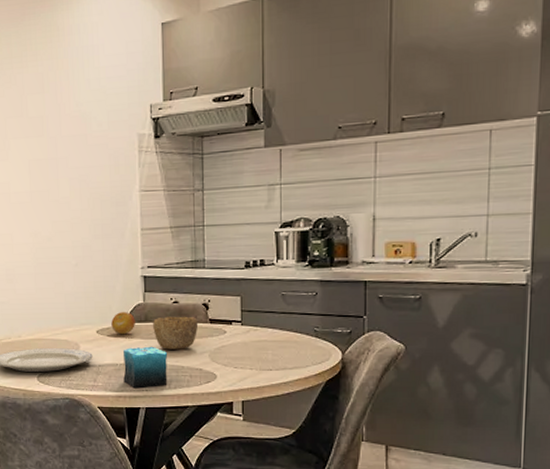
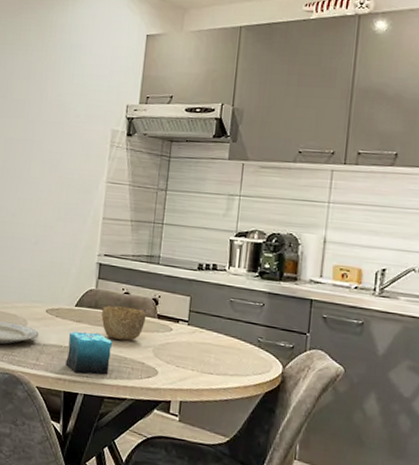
fruit: present [111,312,135,335] -> none [61,295,85,318]

